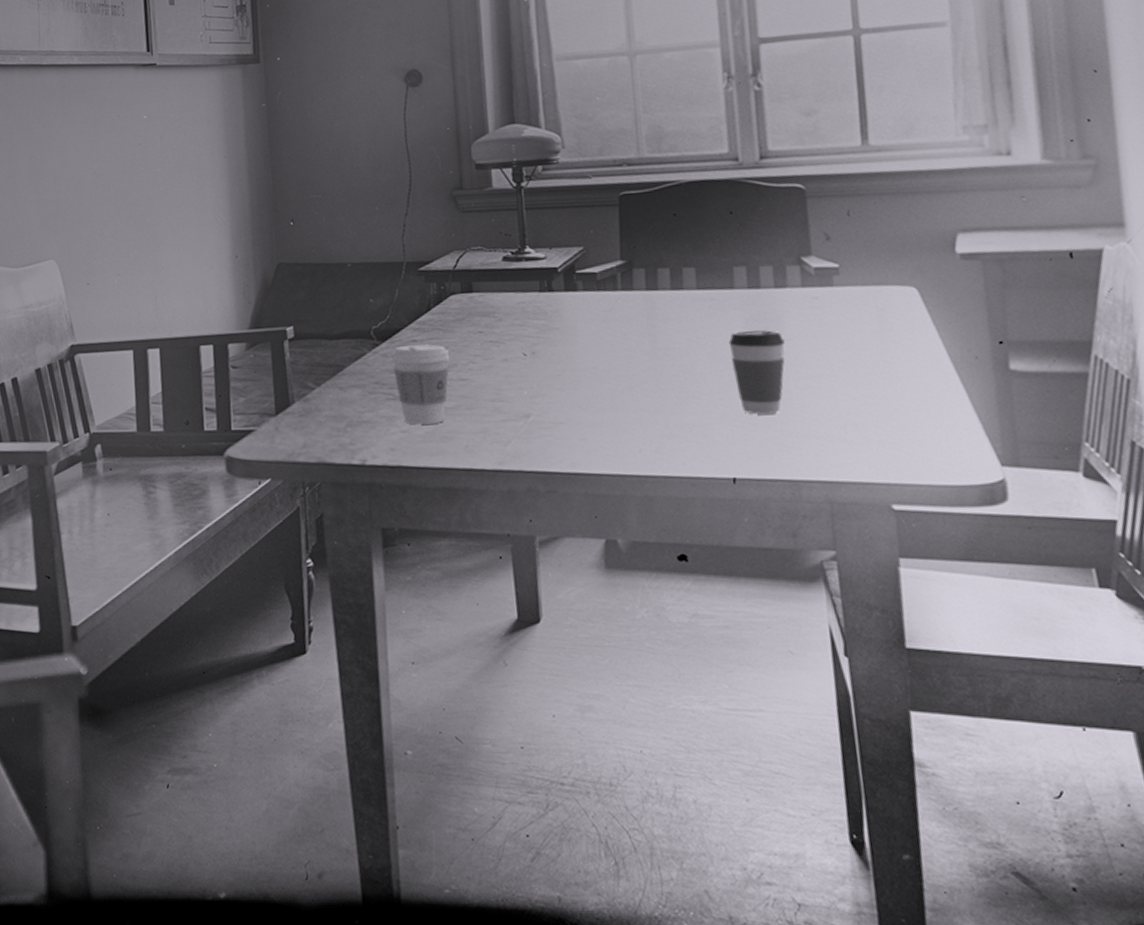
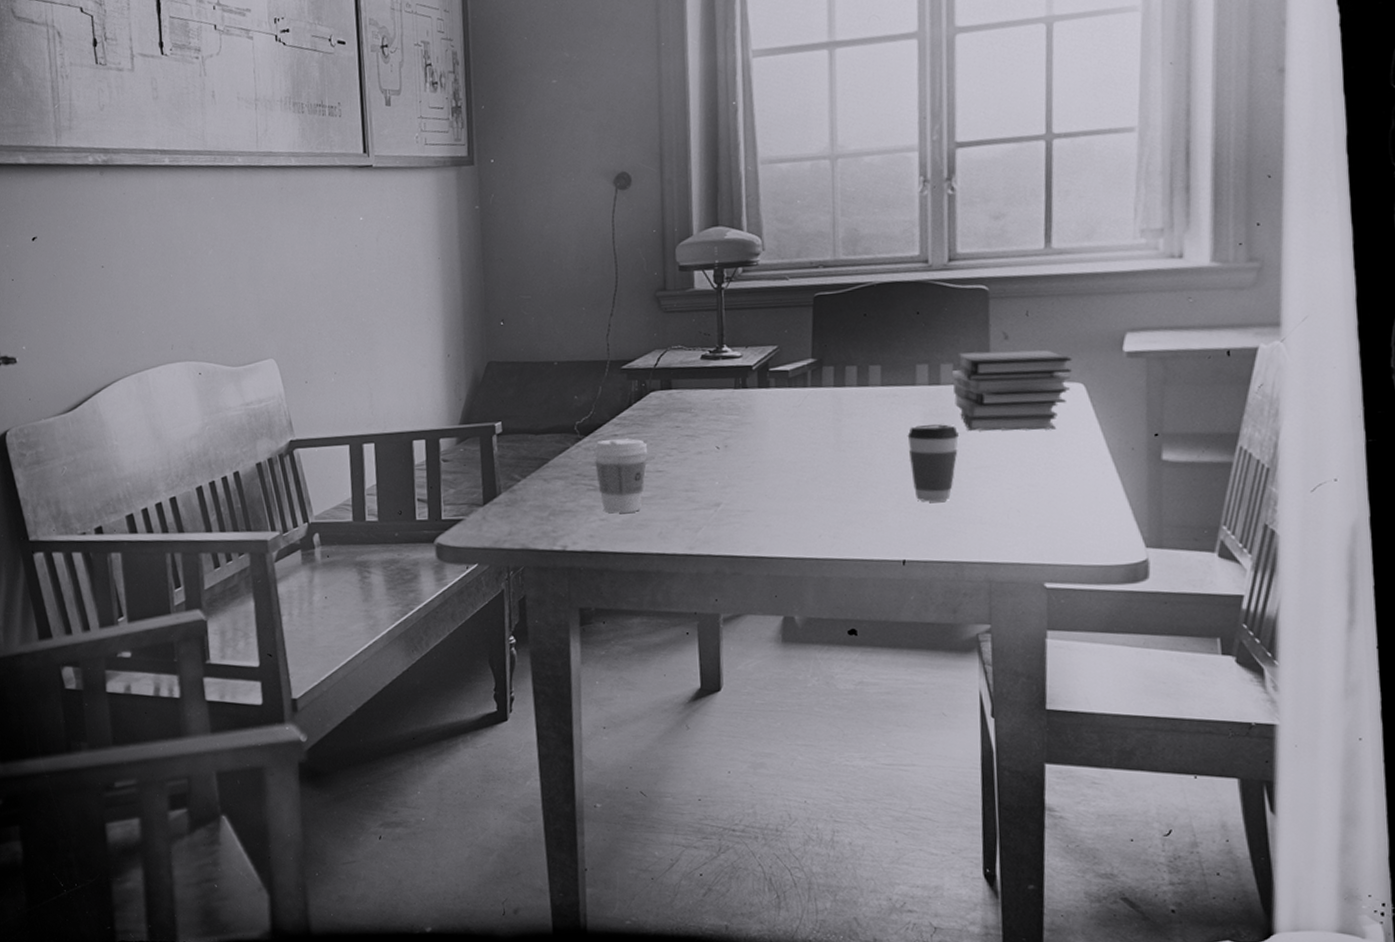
book stack: none [771,250,902,338] -> present [951,349,1072,431]

